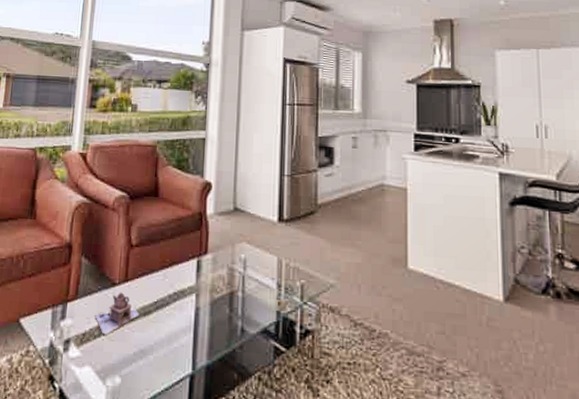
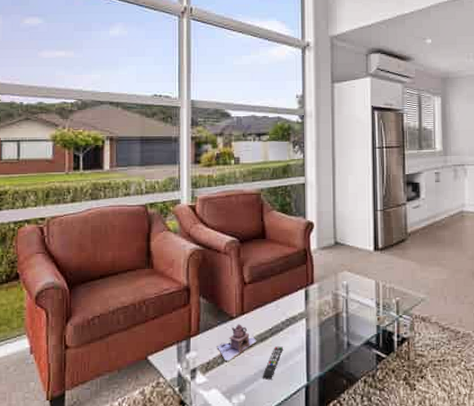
remote control: none [141,323,168,363] -> present [262,346,283,380]

